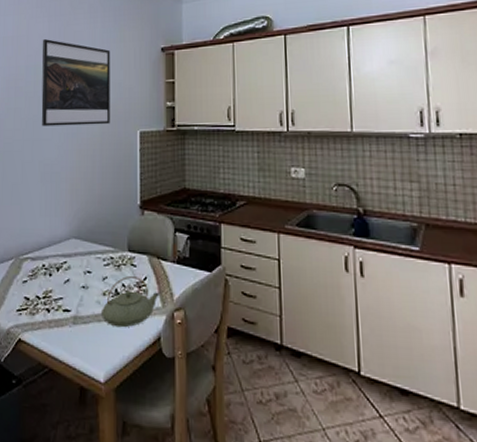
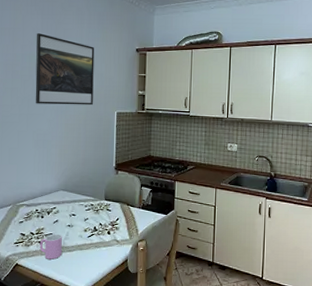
cup: none [47,298,76,335] -> present [39,233,63,260]
teapot: present [102,276,159,328] -> none [83,218,128,254]

